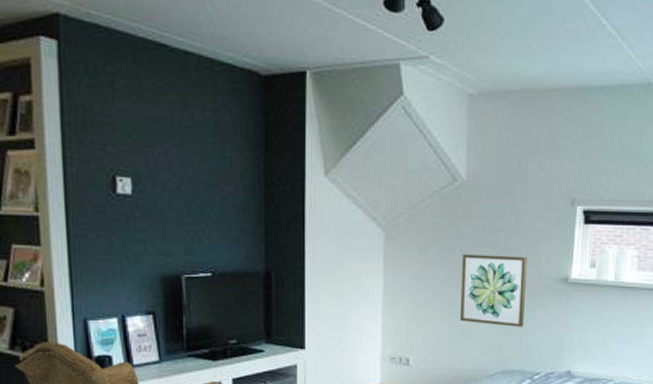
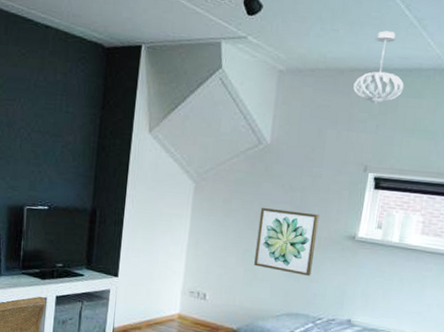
pendant light: none [553,43,607,128] -> present [353,31,404,105]

